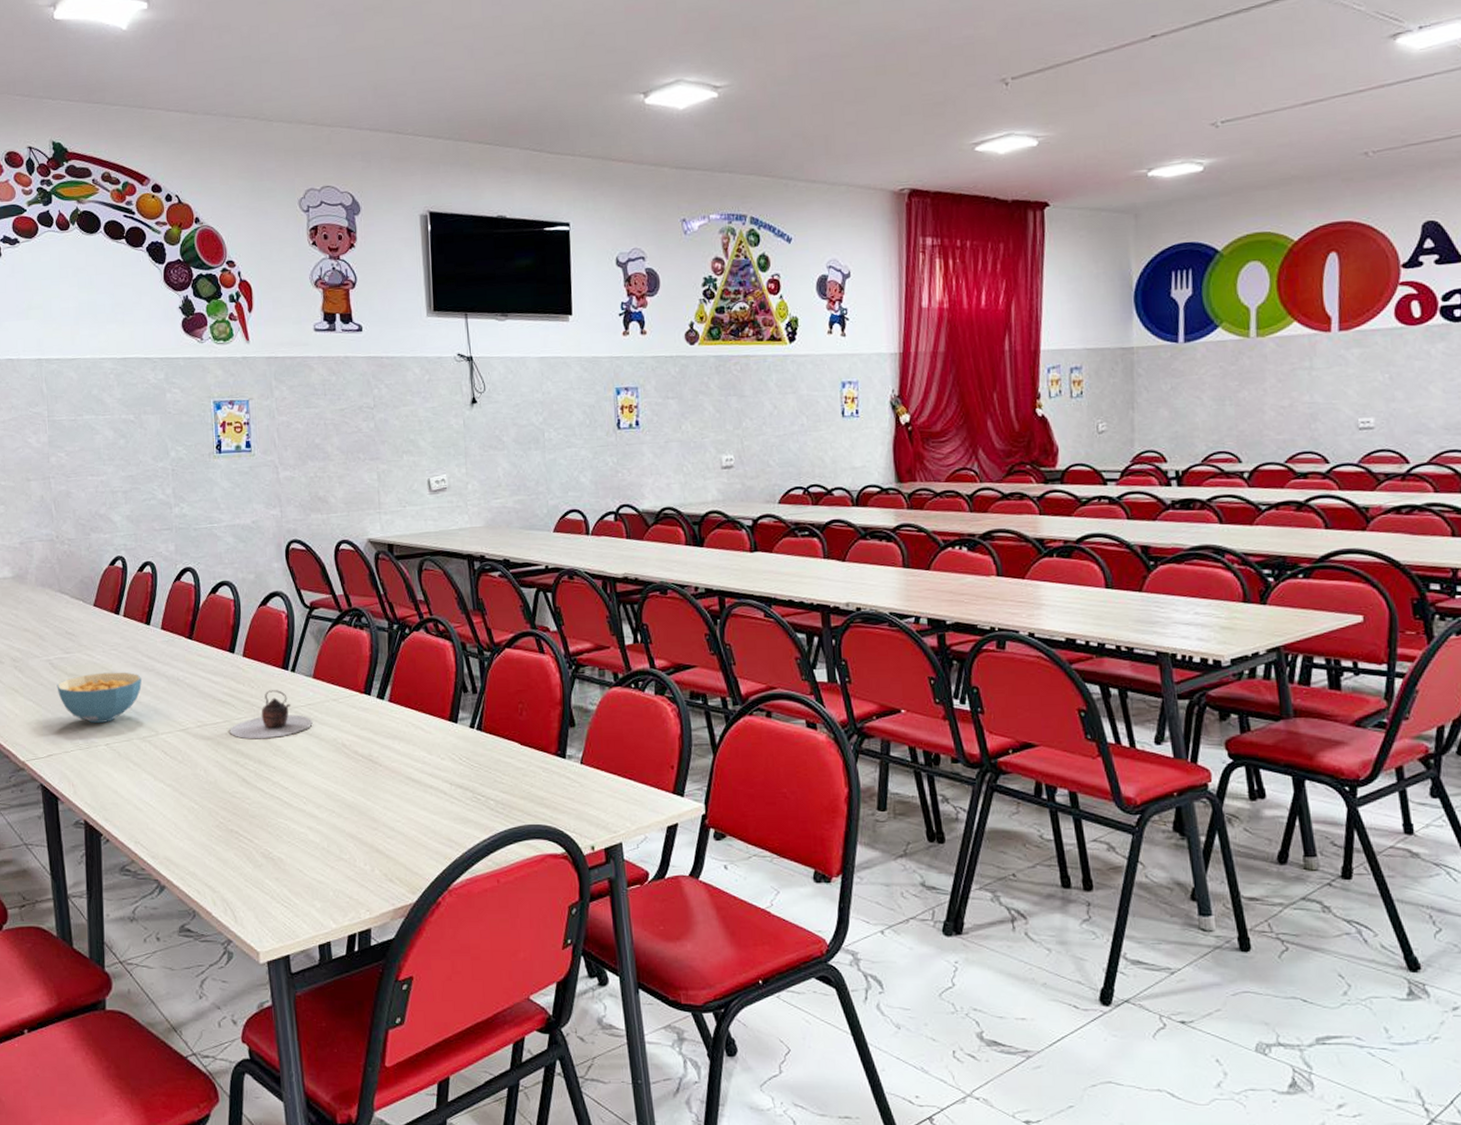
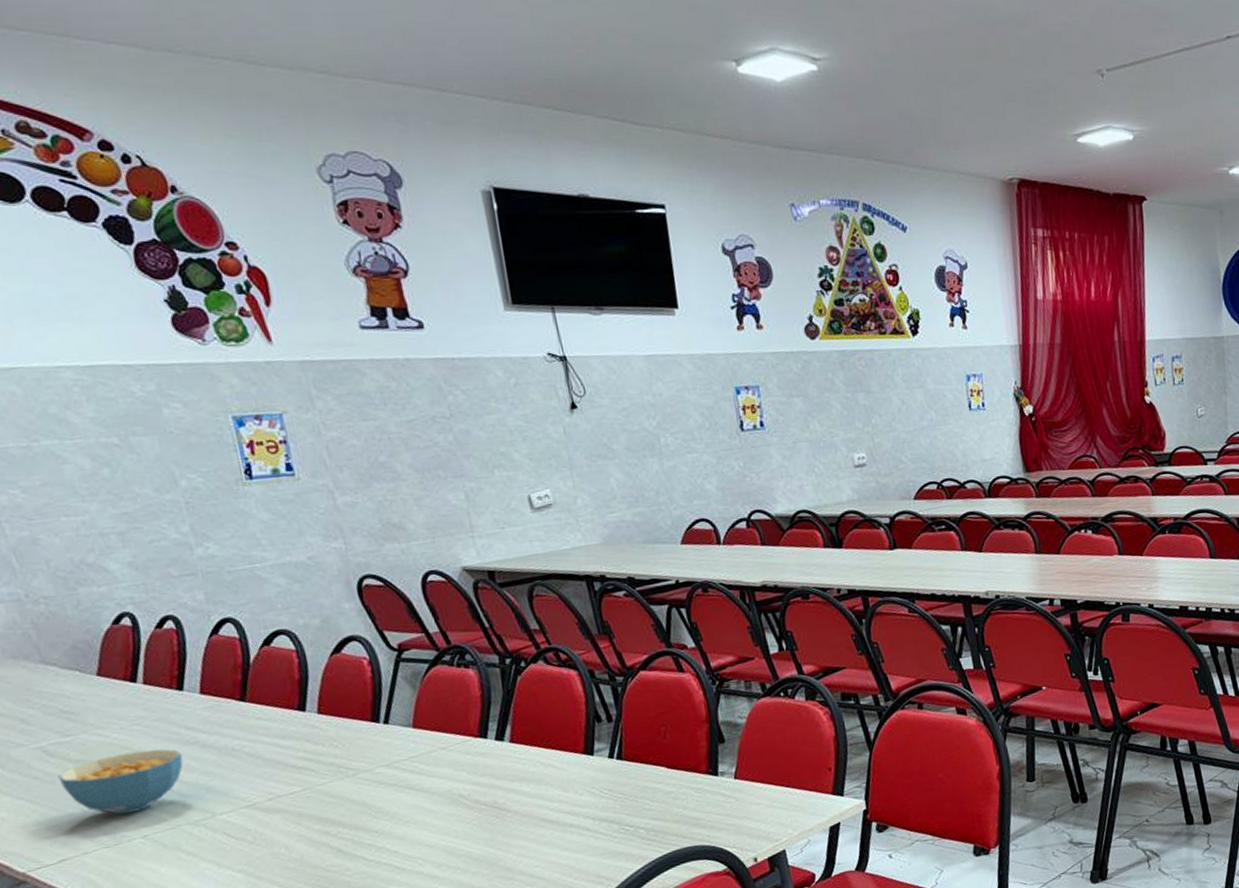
teapot: present [230,690,313,740] -> none [312,746,419,806]

